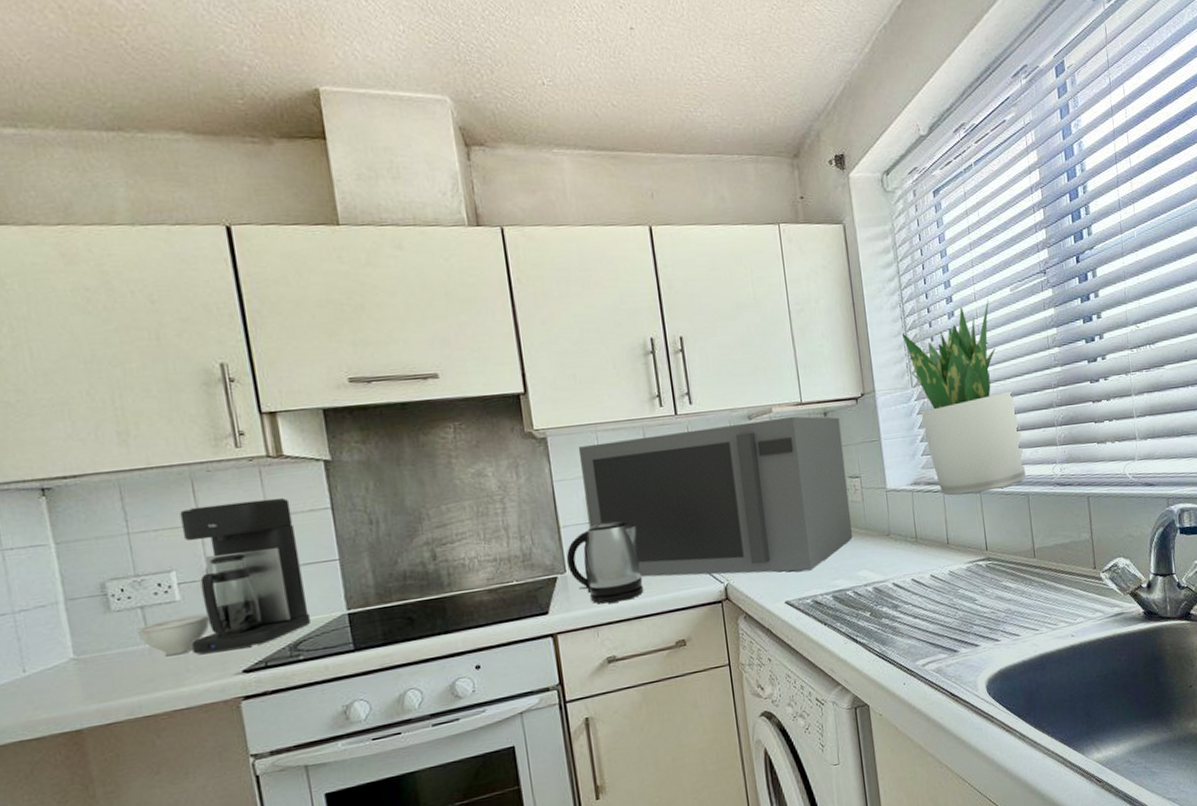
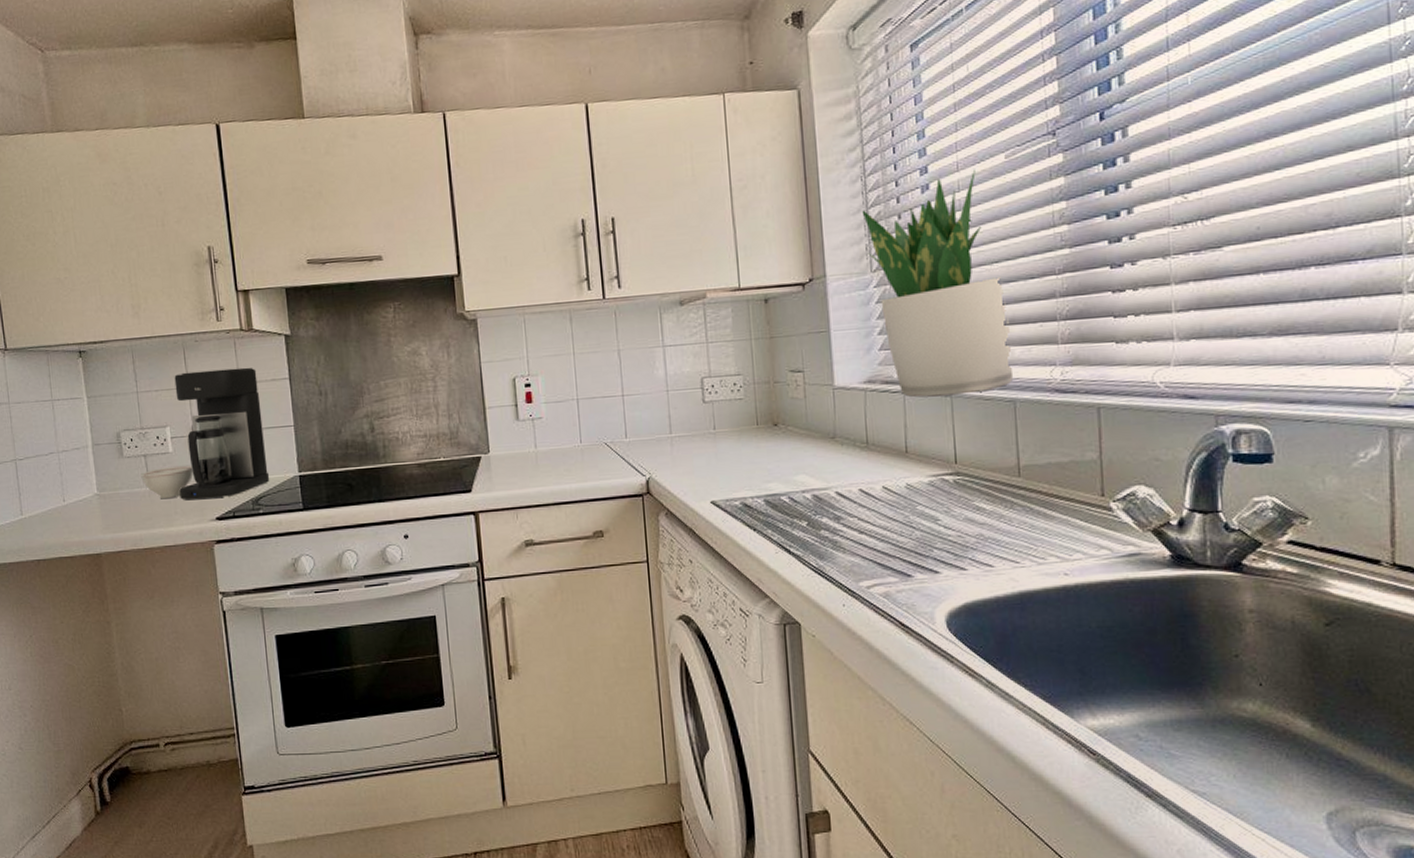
kettle: present [566,520,644,604] -> none [490,404,564,487]
microwave: present [578,416,854,577] -> none [506,302,792,471]

